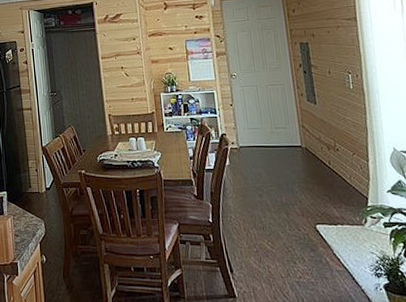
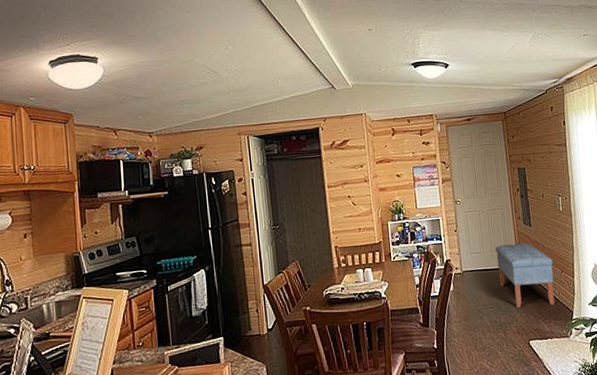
bench: none [276,121,346,189] -> present [496,243,555,308]

